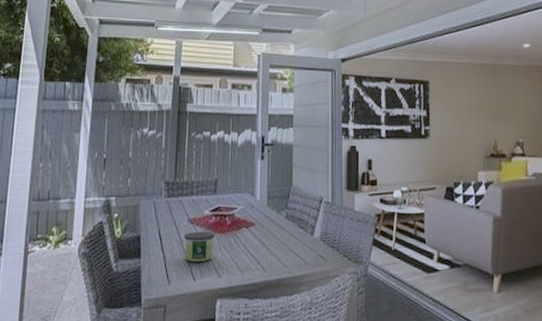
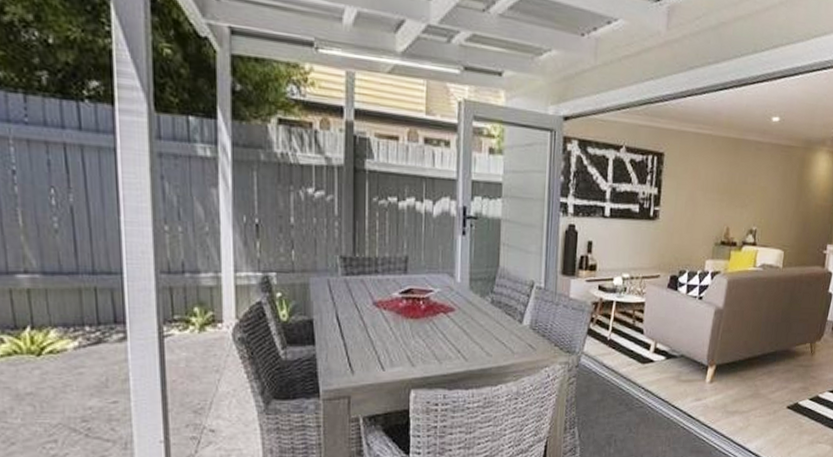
candle: present [184,231,215,263] -> none [369,316,407,351]

